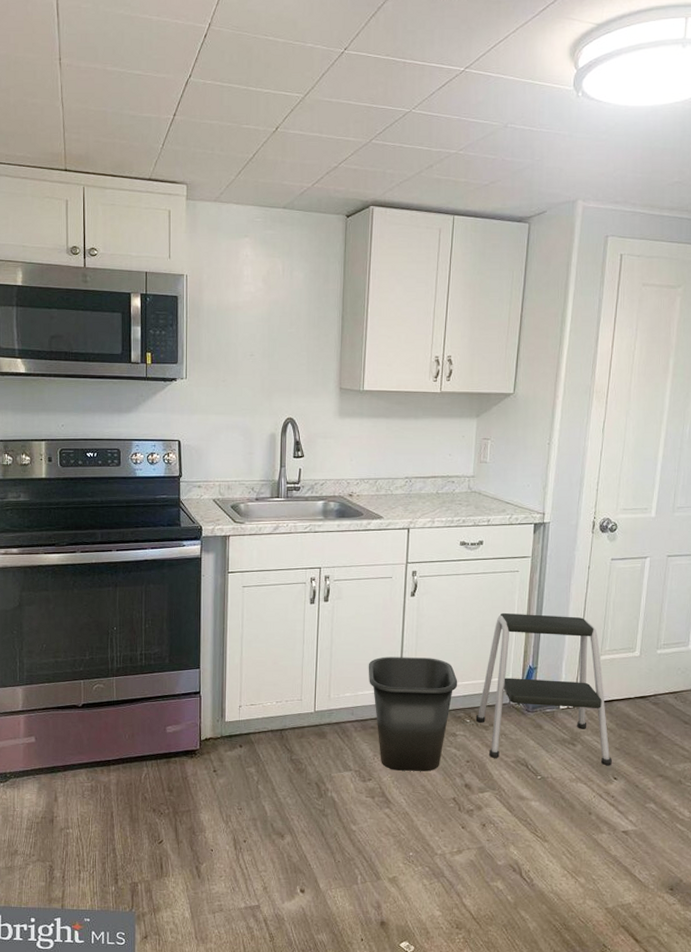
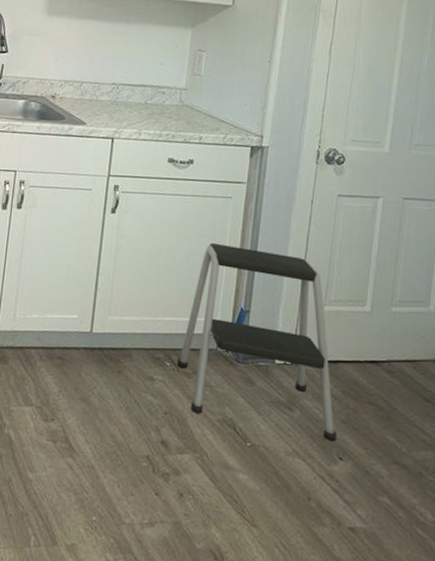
waste bin: present [368,656,458,771] -> none [59,277,159,419]

